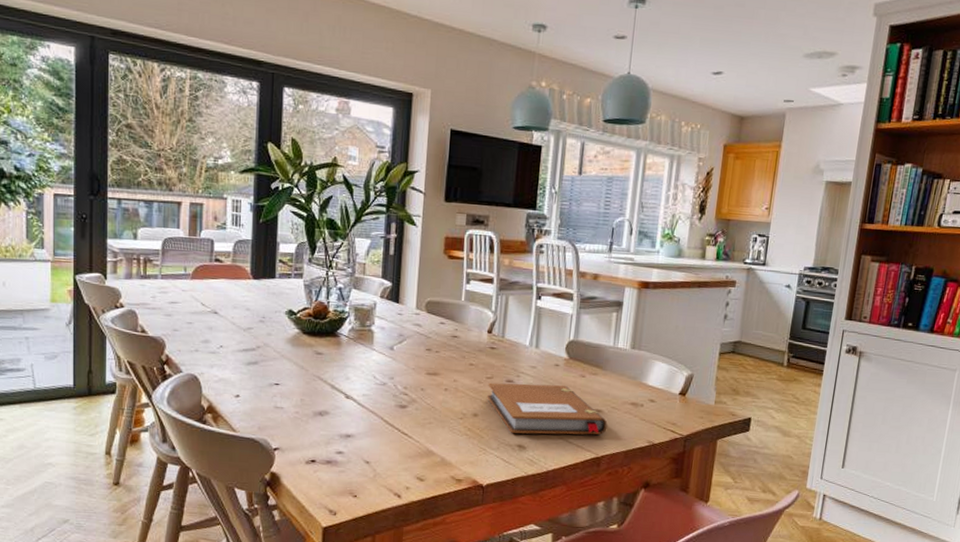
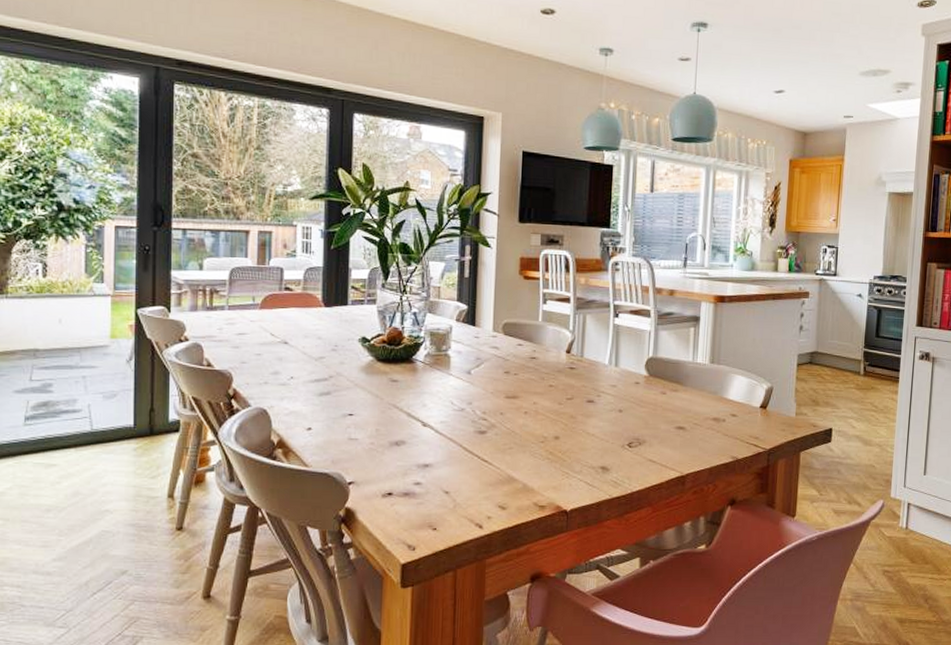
notebook: present [487,382,608,435] -> none [568,403,691,455]

